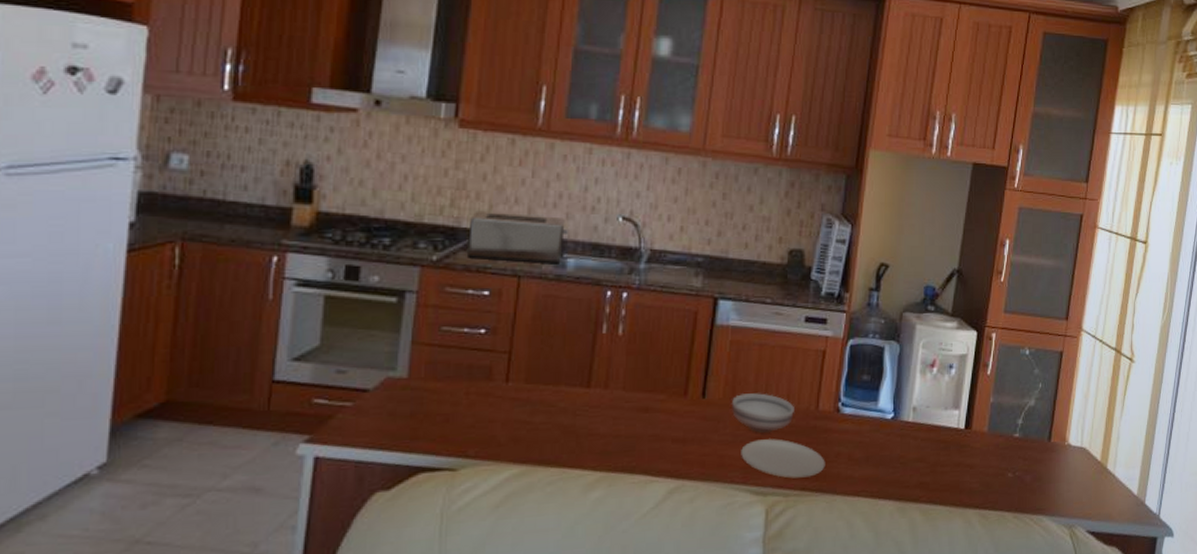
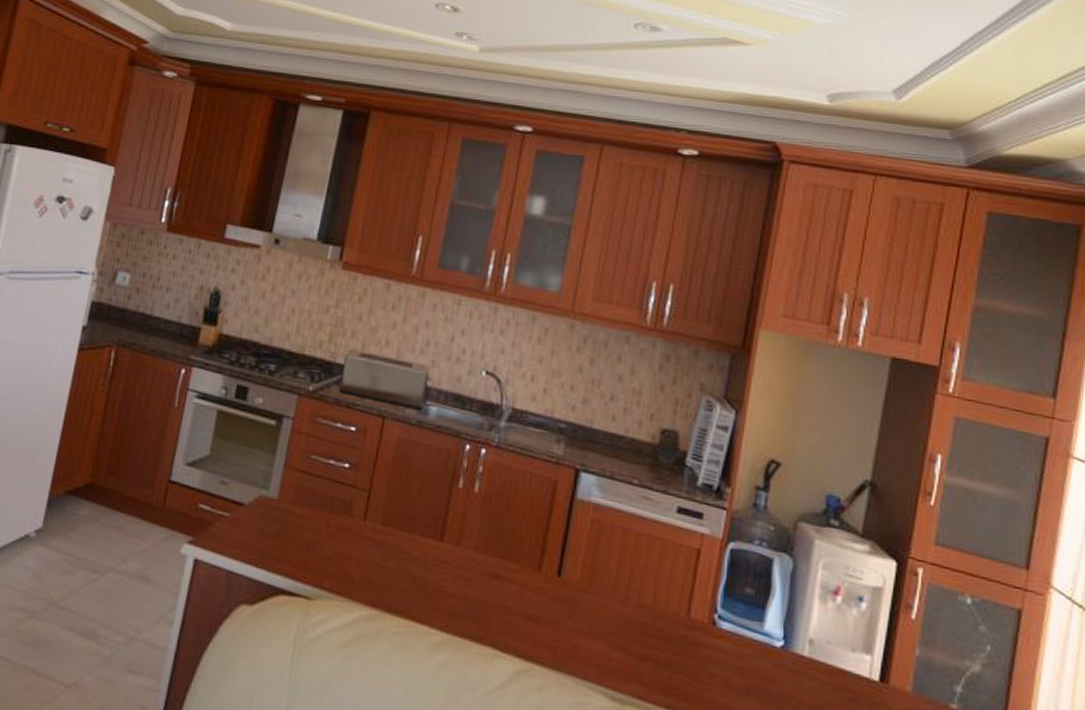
bowl: present [731,393,794,433] -> none [588,580,661,631]
plate: present [741,439,825,479] -> none [597,636,696,695]

